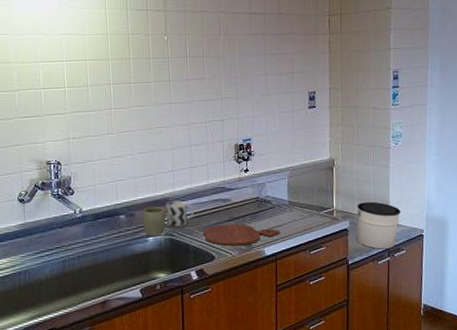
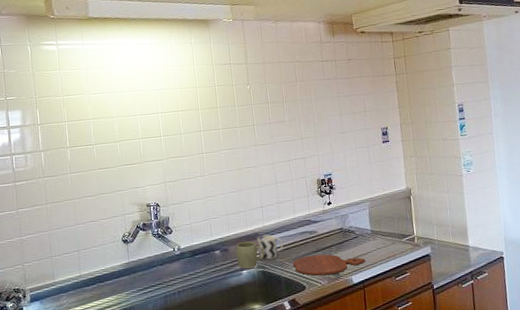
bucket: present [352,201,401,249] -> none [433,227,479,273]

